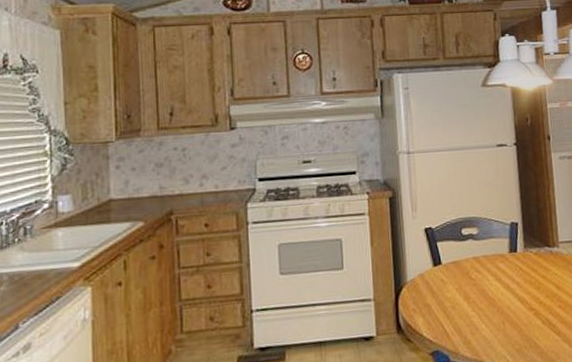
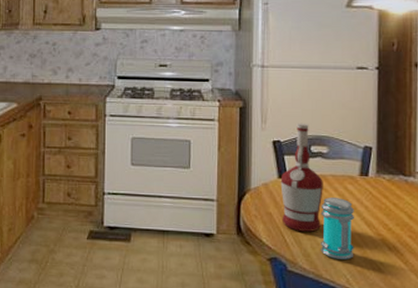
alcohol: none [435,206,478,319] -> present [280,122,323,232]
jar: none [476,278,512,342] -> present [321,197,354,260]

